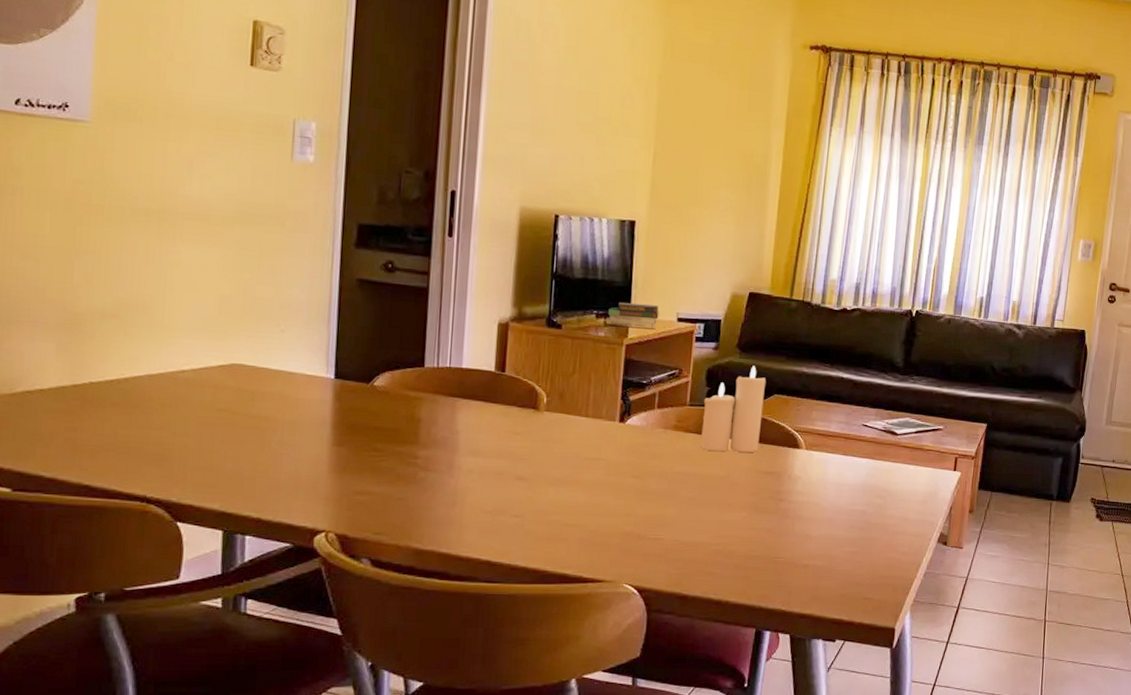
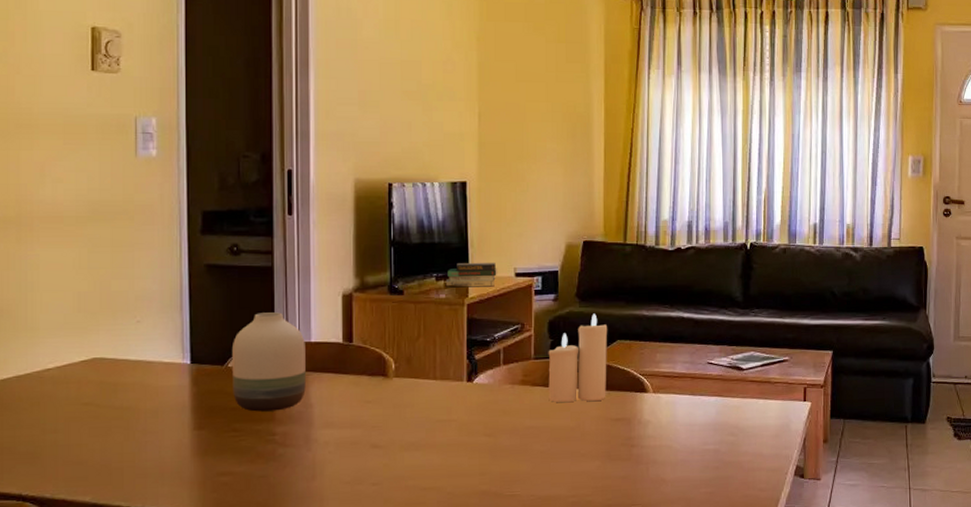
vase: none [377,333,456,434] -> present [231,312,306,412]

